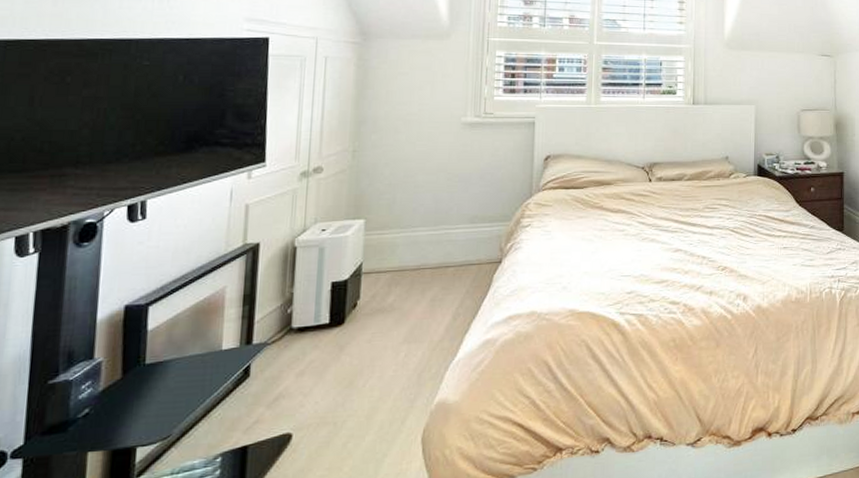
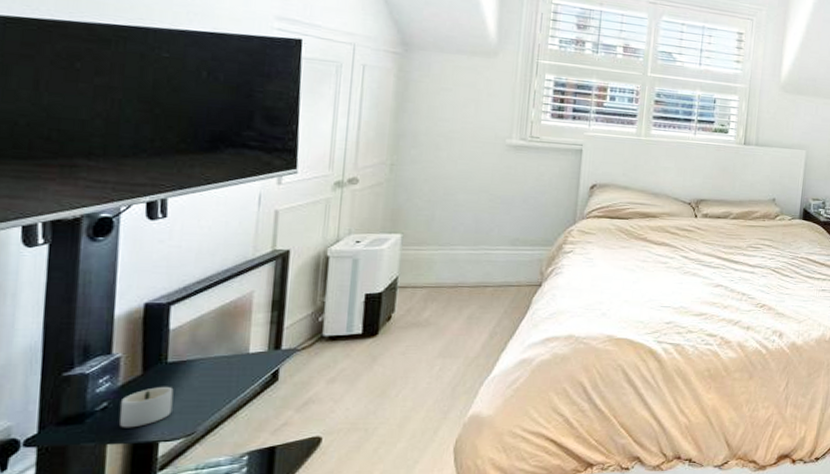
candle: none [100,388,151,435] -> present [120,386,174,428]

